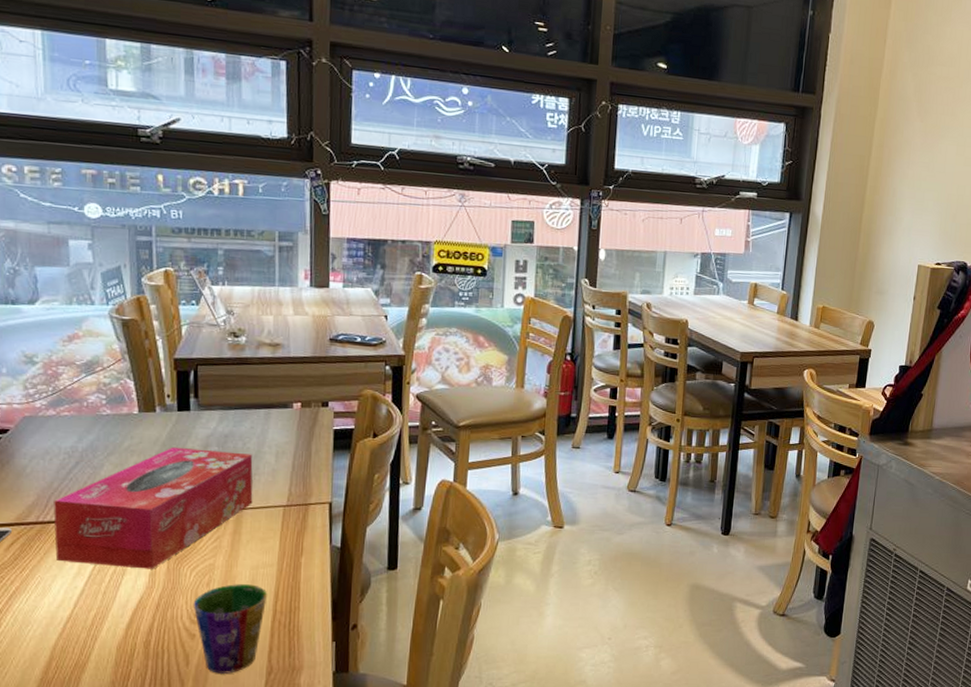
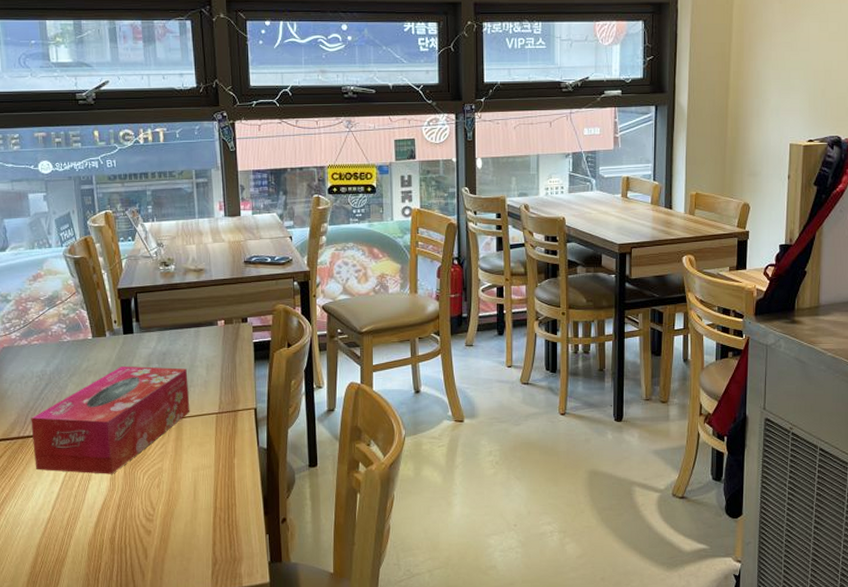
cup: present [193,584,268,674] -> none [147,485,208,565]

